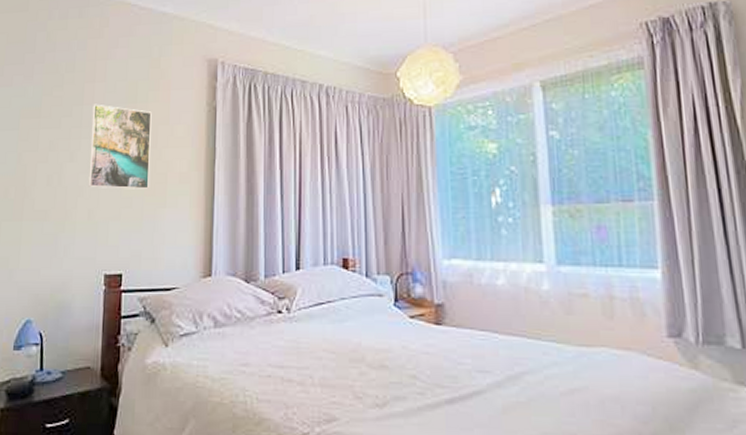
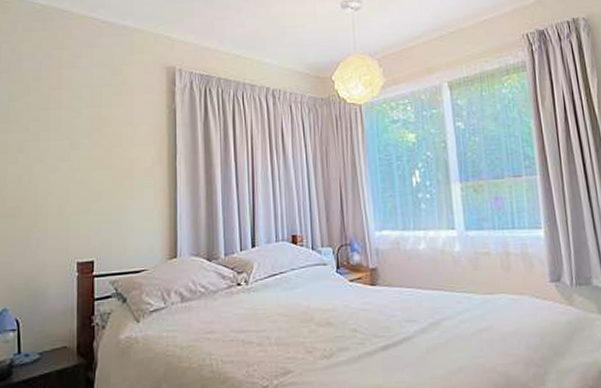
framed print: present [88,104,152,189] -> none [58,108,116,185]

